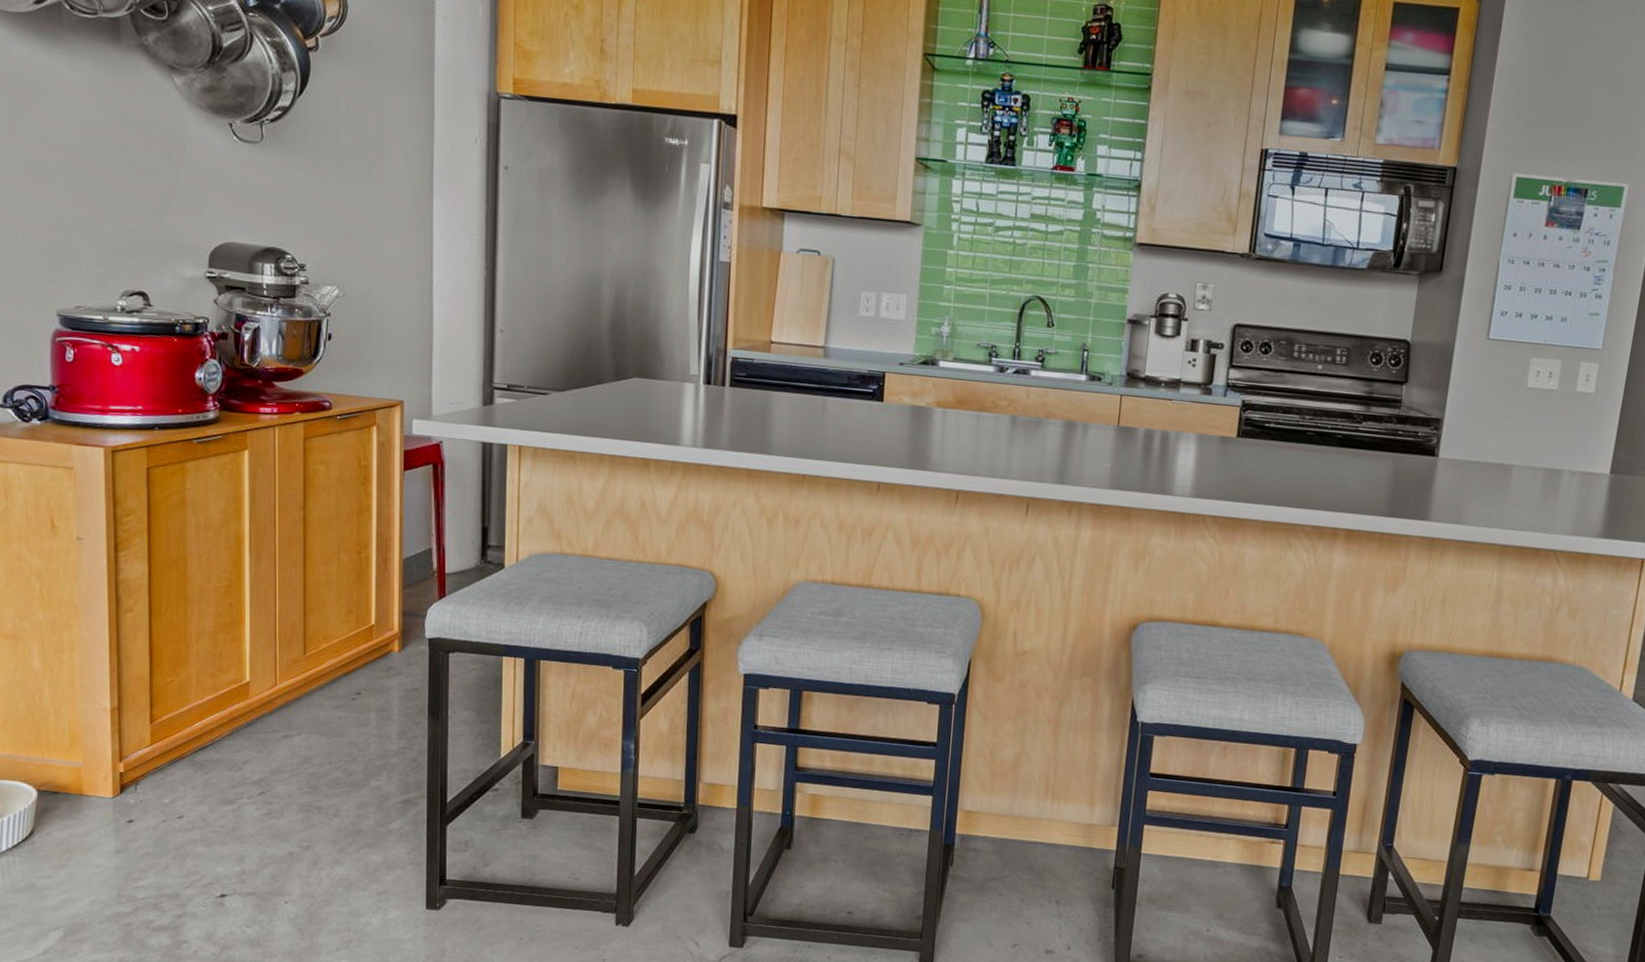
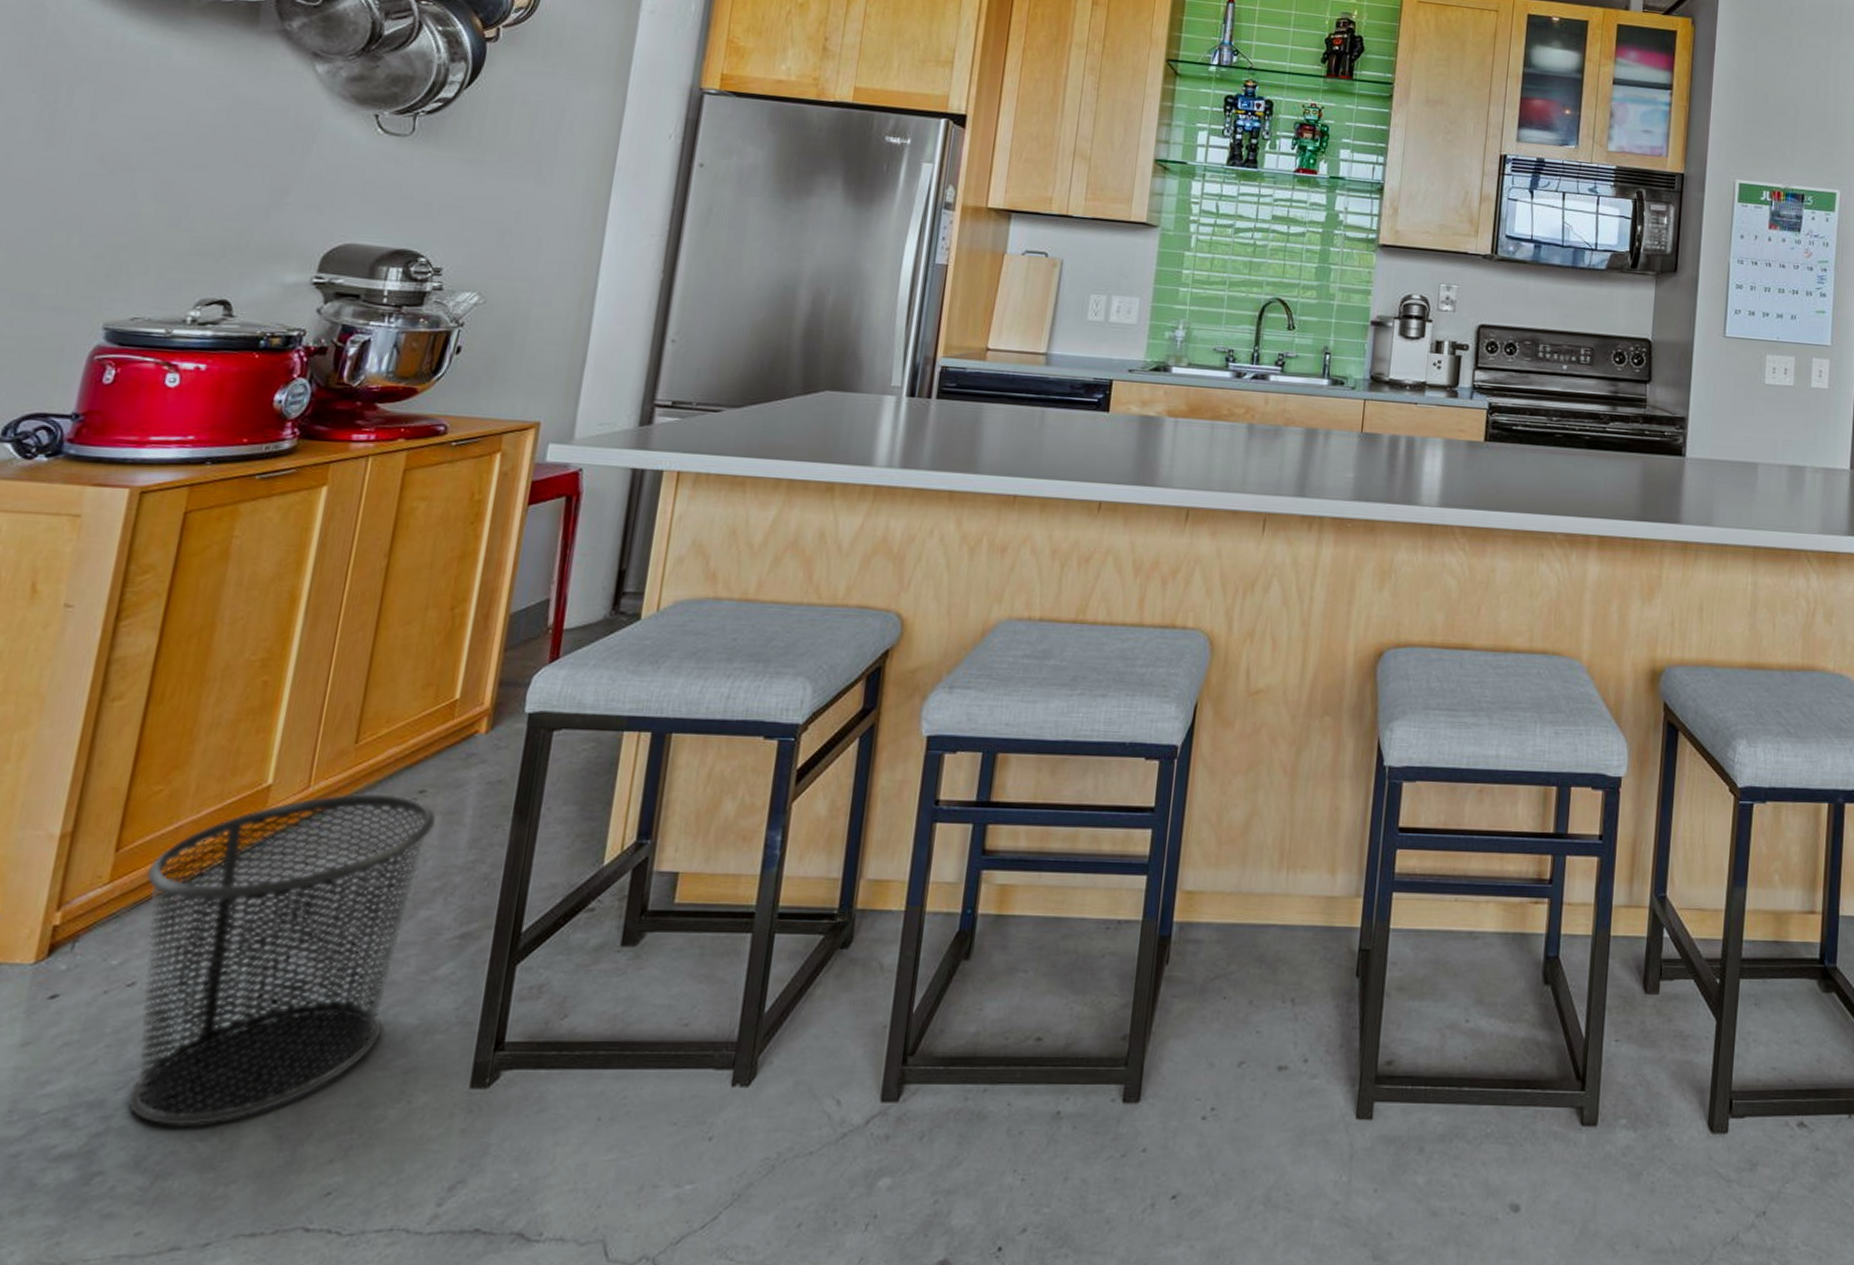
waste bin: none [174,692,372,917] -> present [128,794,437,1126]

